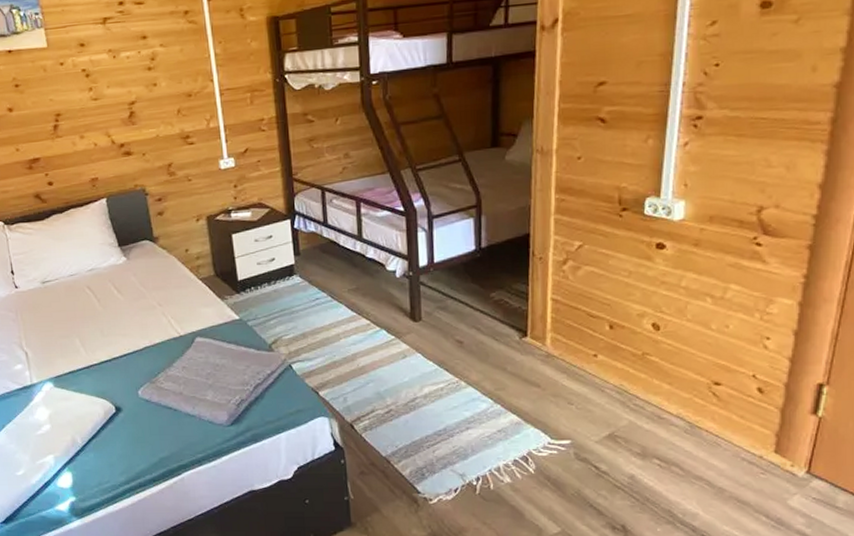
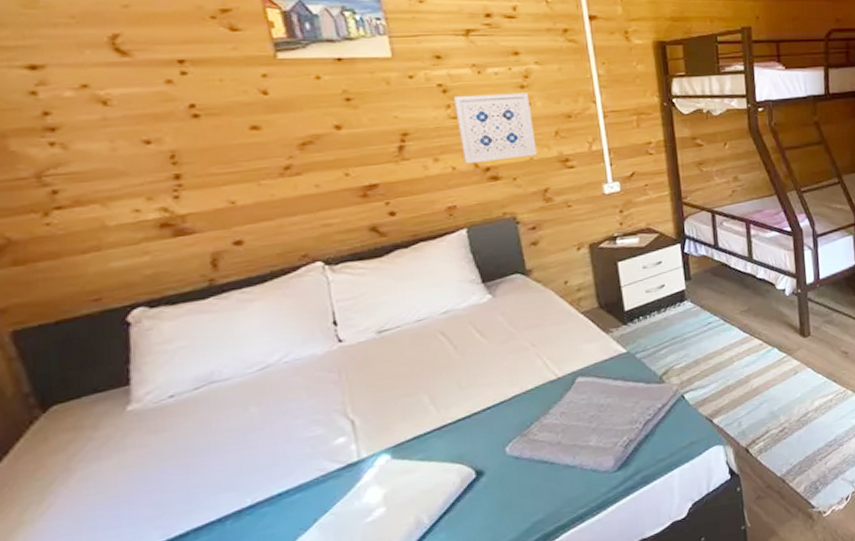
wall art: none [94,74,162,141] -> present [453,93,537,164]

